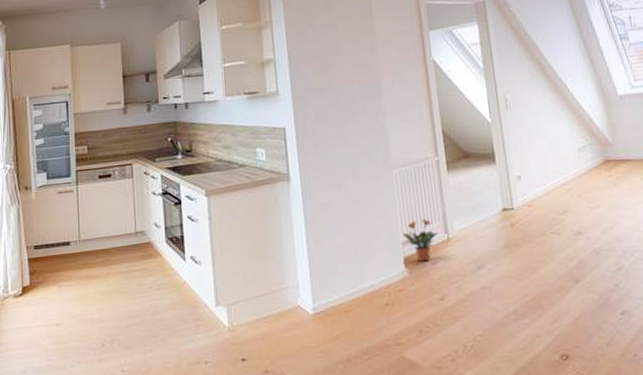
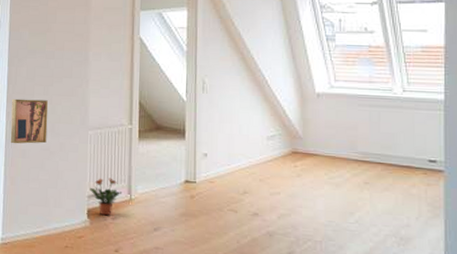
wall art: none [303,142,349,198] -> present [10,98,48,144]

